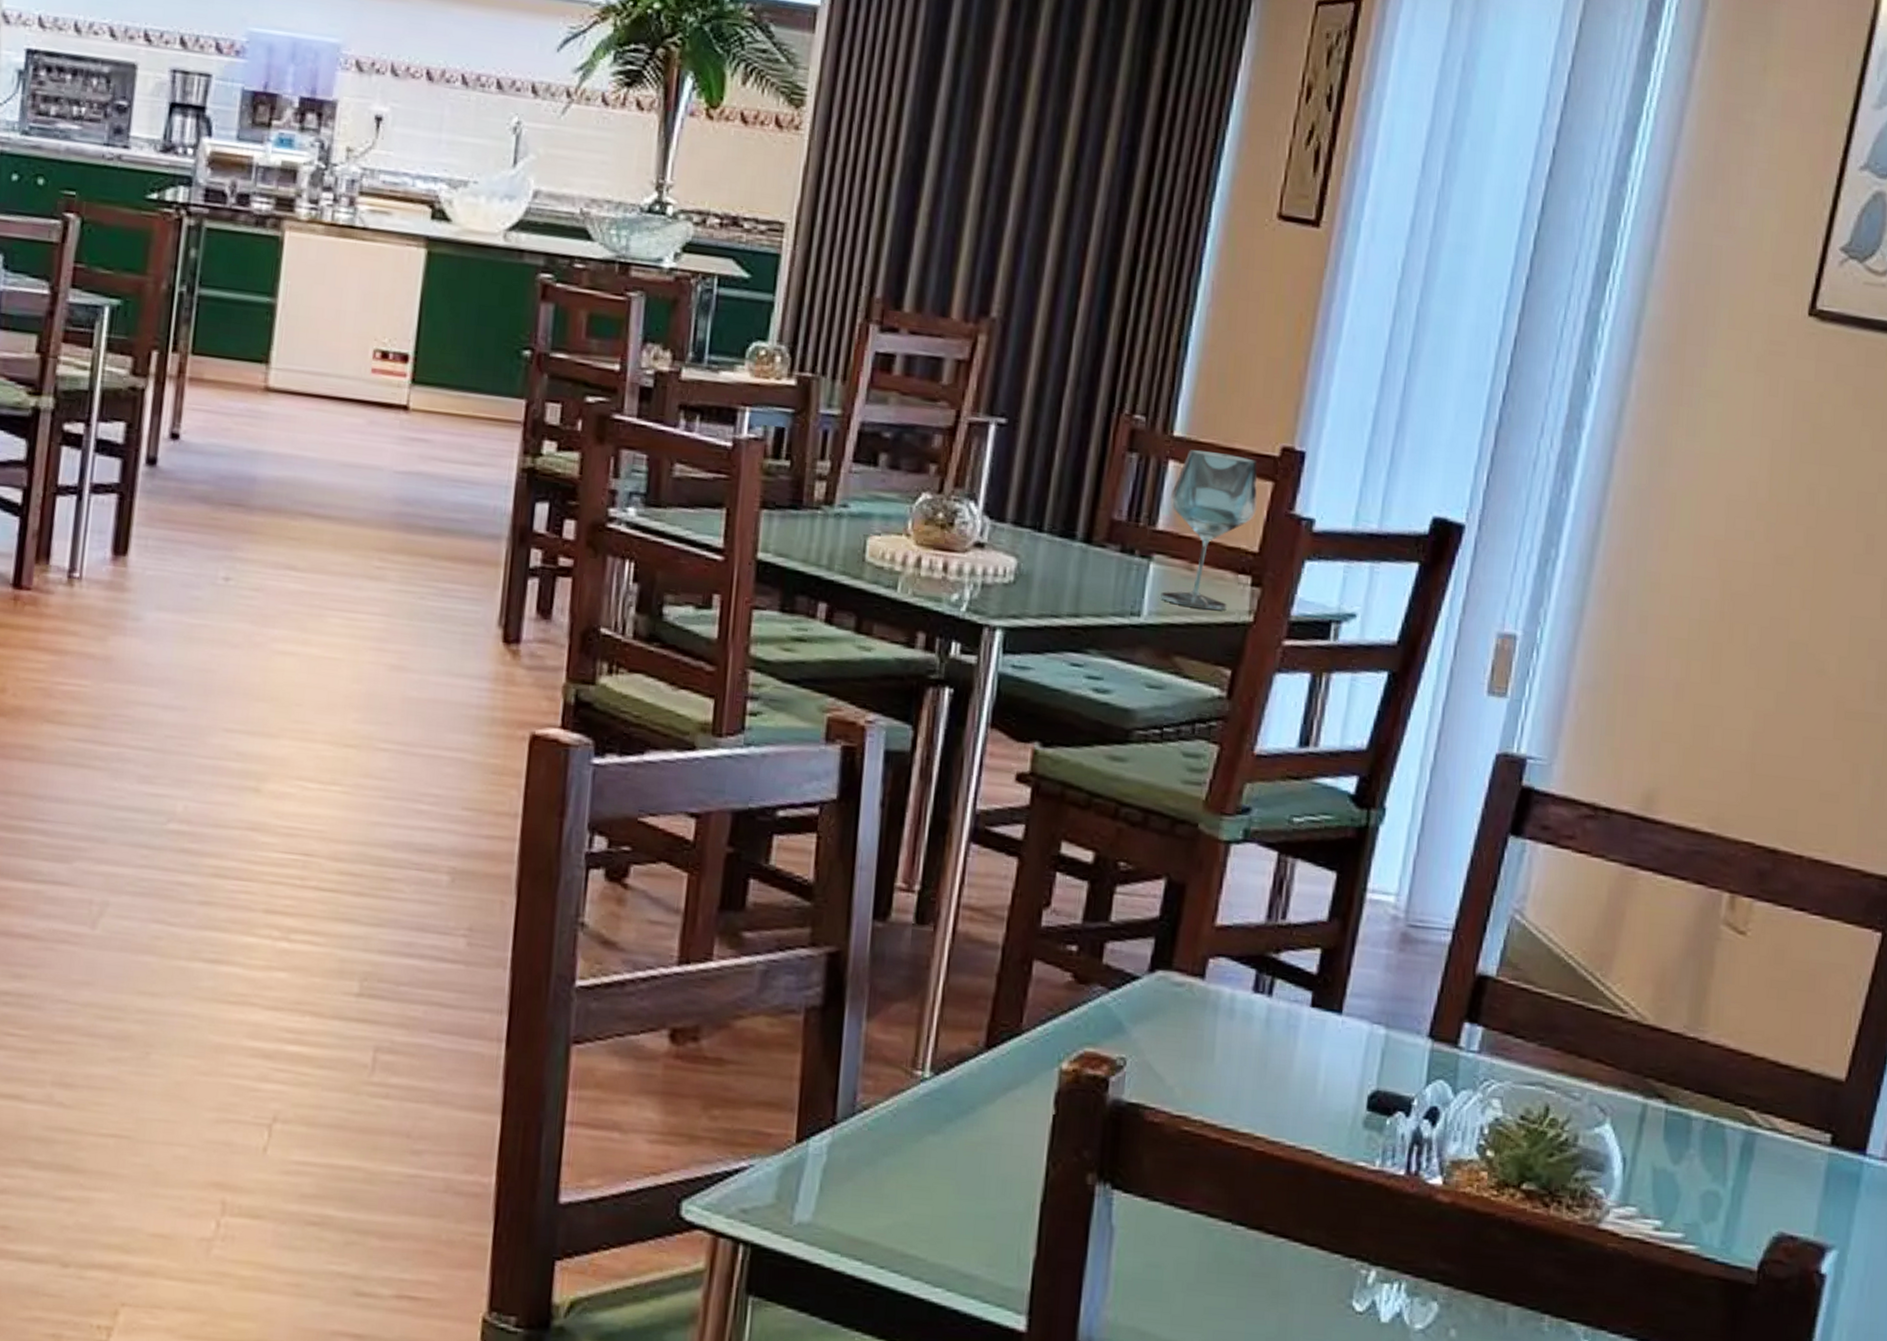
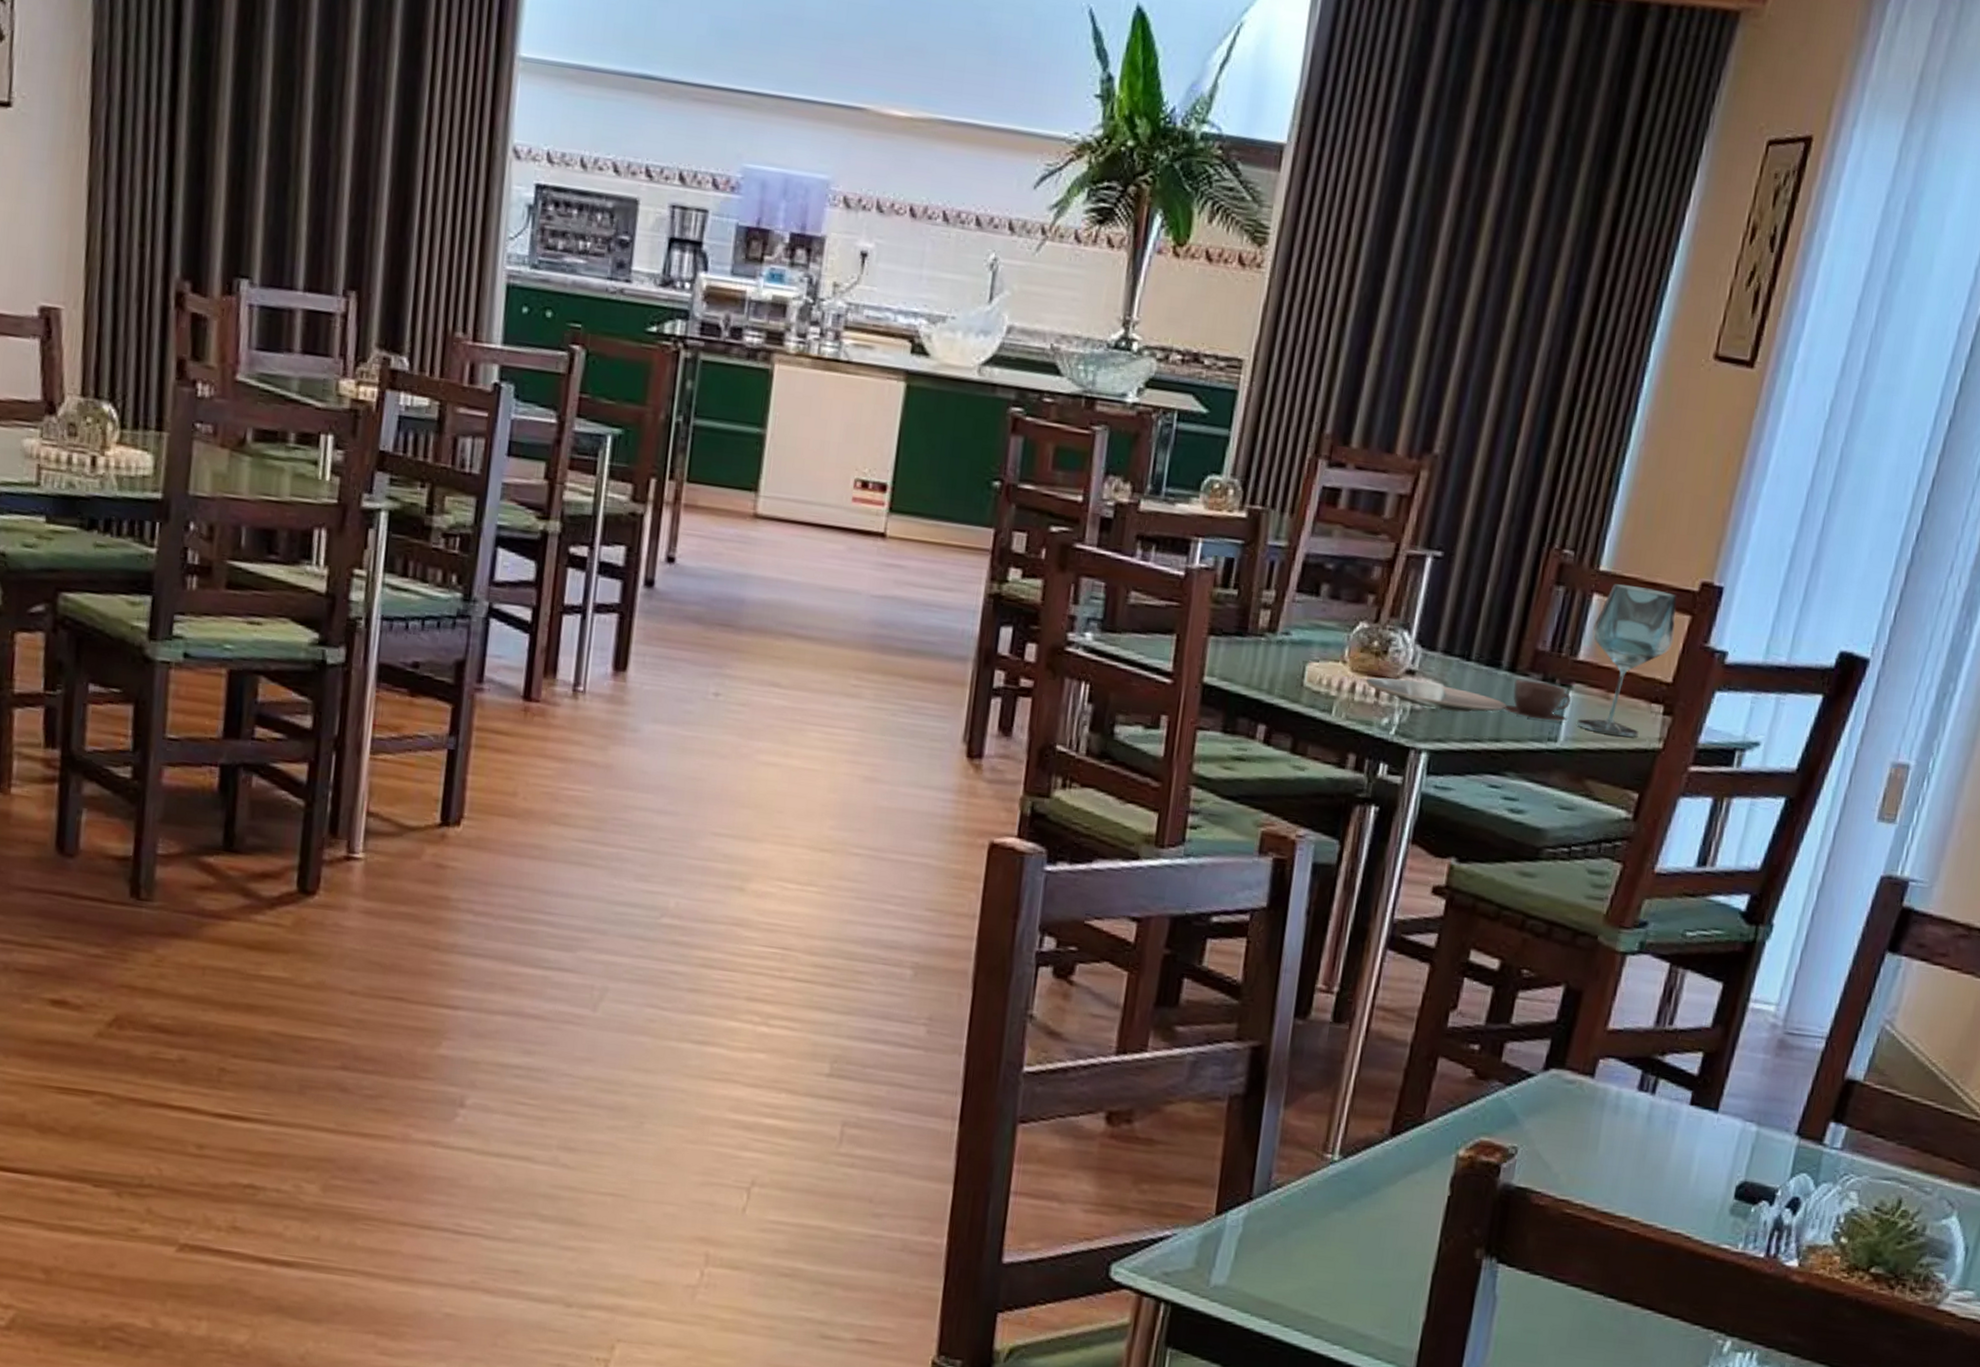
plate: none [931,550,1084,587] -> present [1365,677,1507,713]
teacup: none [1081,550,1152,596] -> present [1503,679,1571,722]

